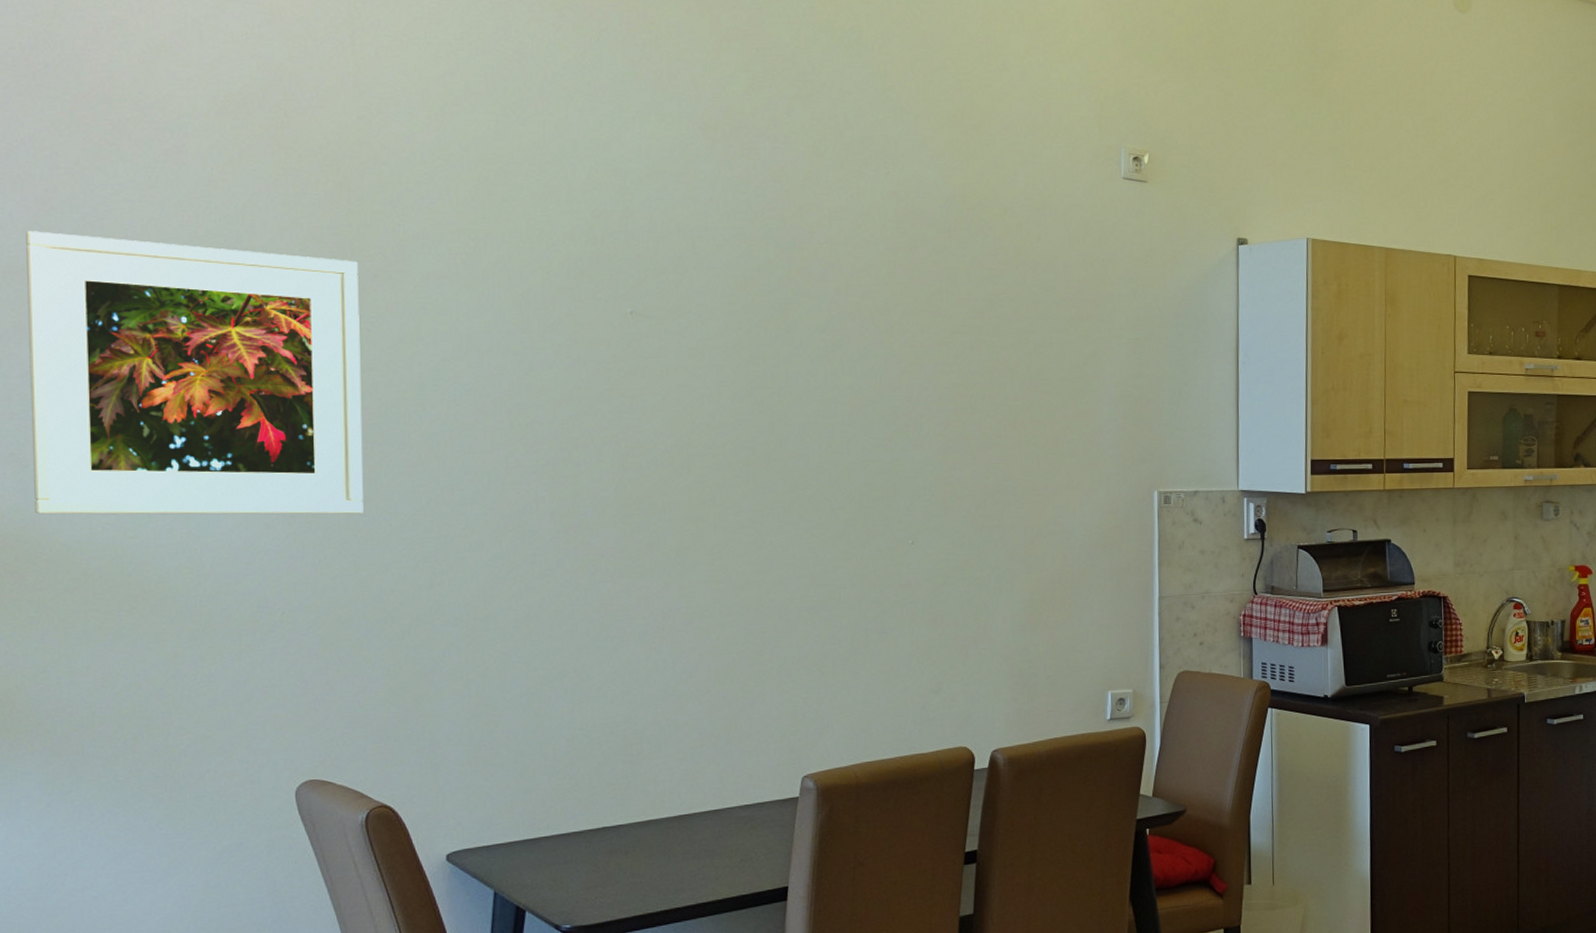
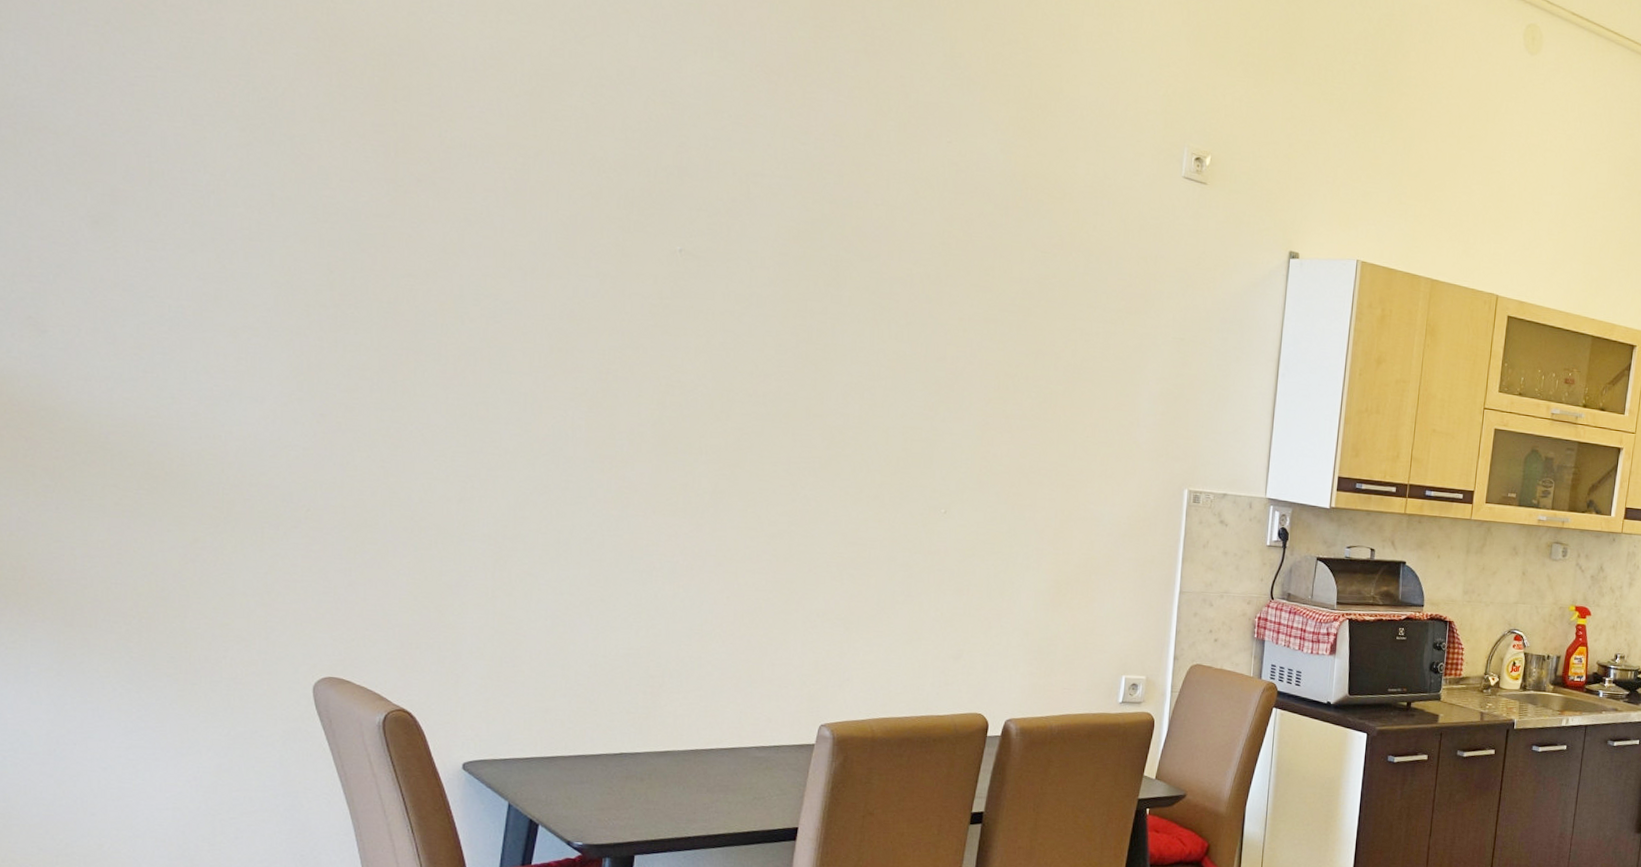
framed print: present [26,231,363,515] -> none [50,87,401,420]

